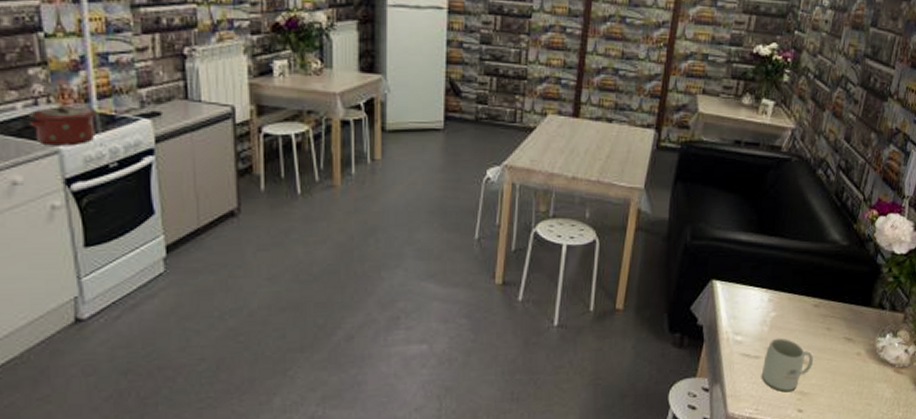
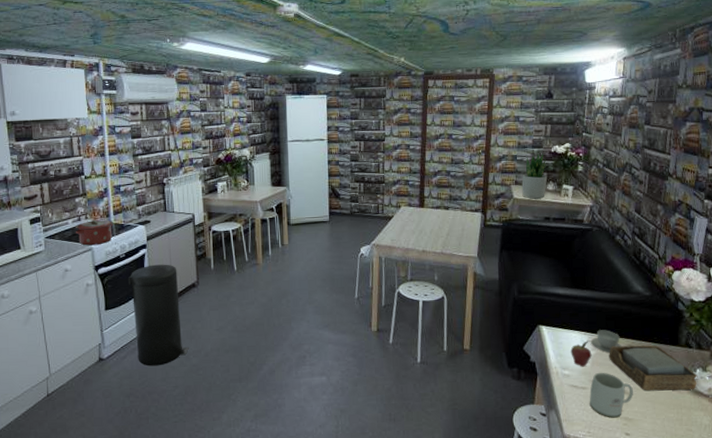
pedal bin: none [124,180,223,331] -> present [129,264,189,366]
planter: none [710,55,746,115] -> present [521,154,547,199]
fruit: none [746,300,772,332] -> present [570,341,592,367]
teacup: none [772,286,807,315] -> present [591,330,622,353]
napkin holder: none [790,305,887,361] -> present [609,345,698,391]

